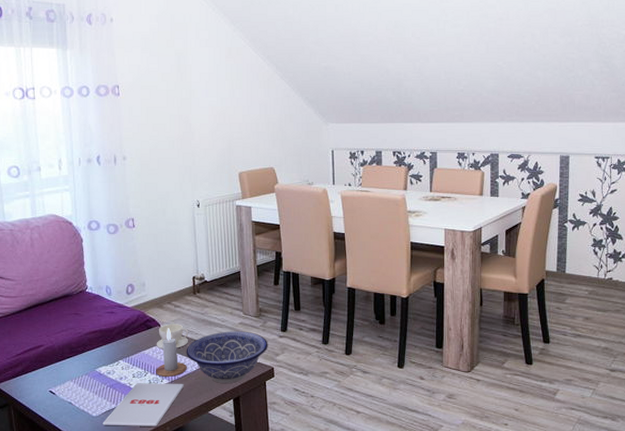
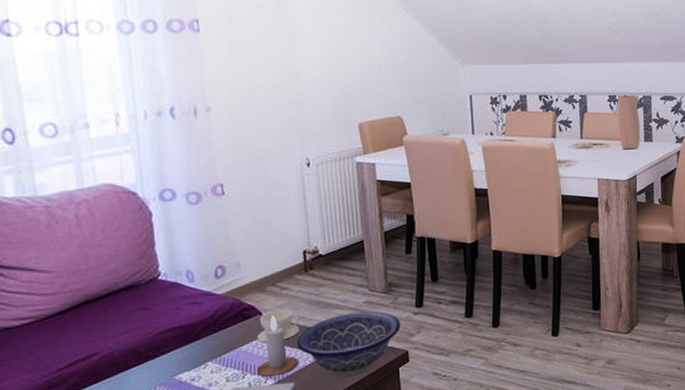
vase: none [465,153,487,203] -> present [617,95,641,150]

